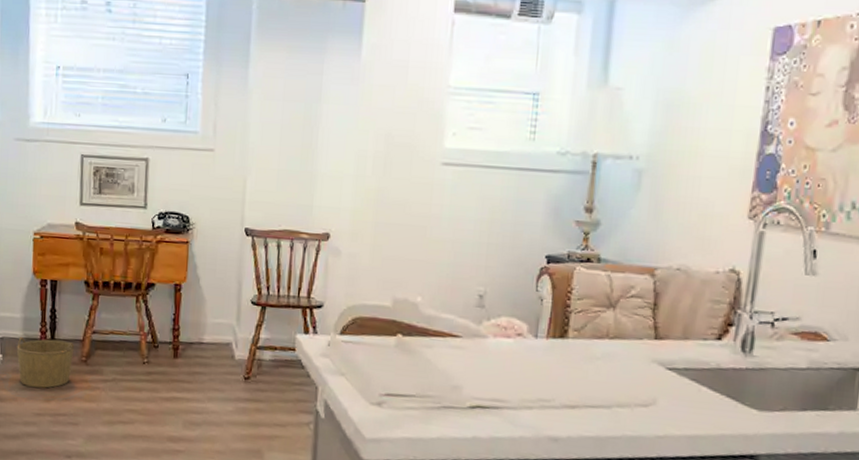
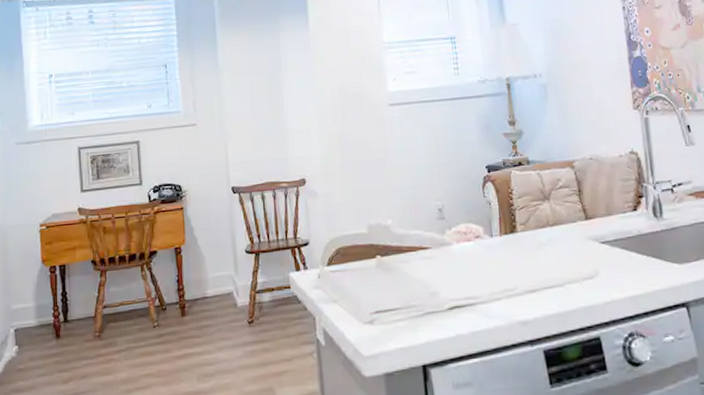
basket: present [16,337,75,388] -> none [31,320,88,373]

